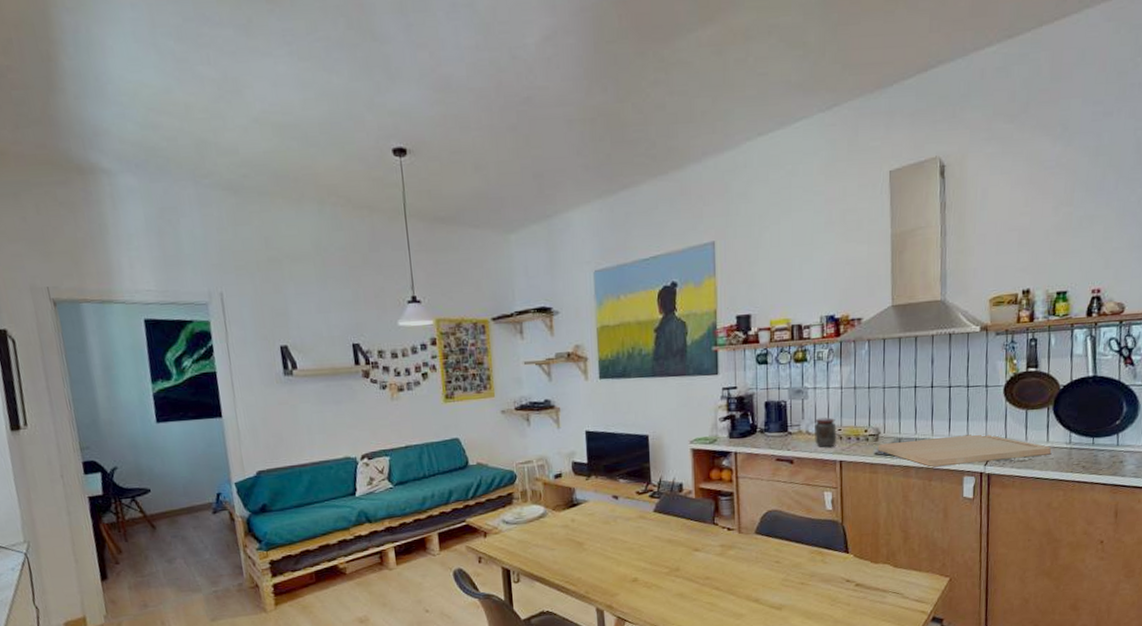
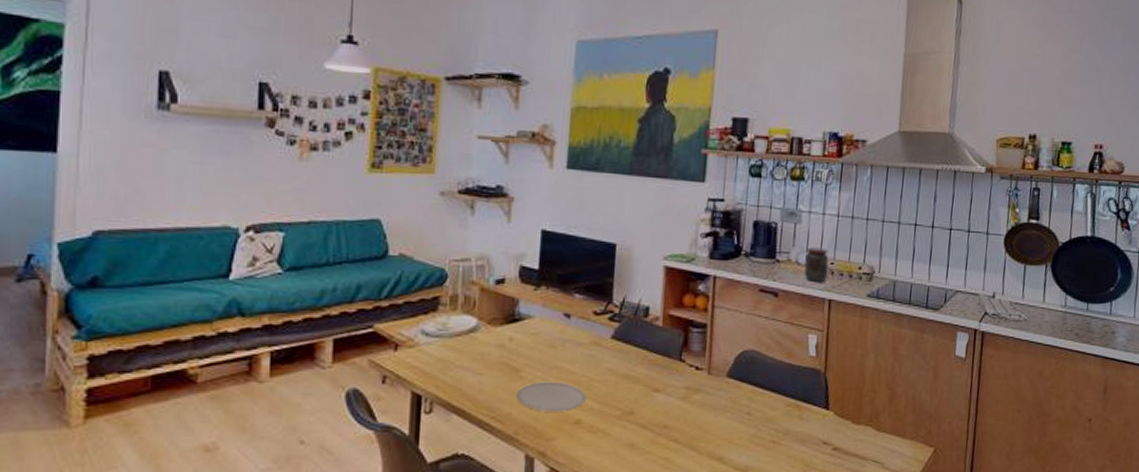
plate: none [583,550,639,575] -> present [517,381,586,412]
cutting board: present [877,433,1051,467] -> none [870,284,1047,318]

